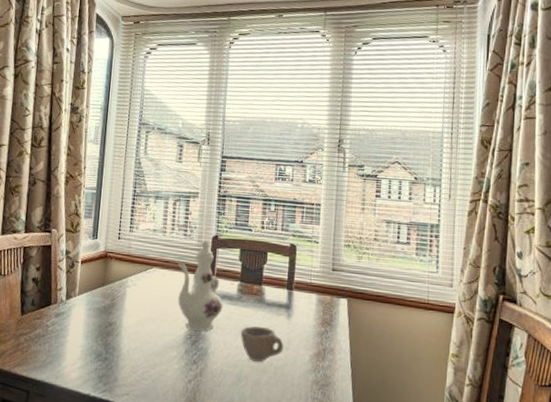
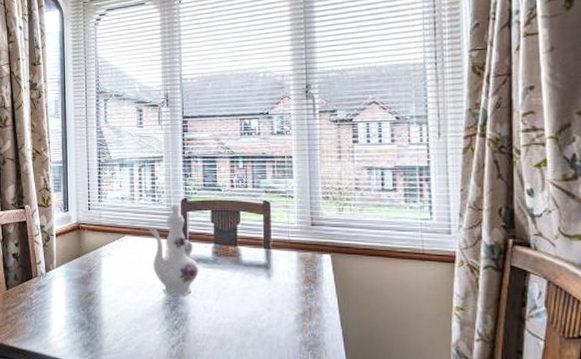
cup: present [240,326,284,363] -> none [219,288,266,325]

